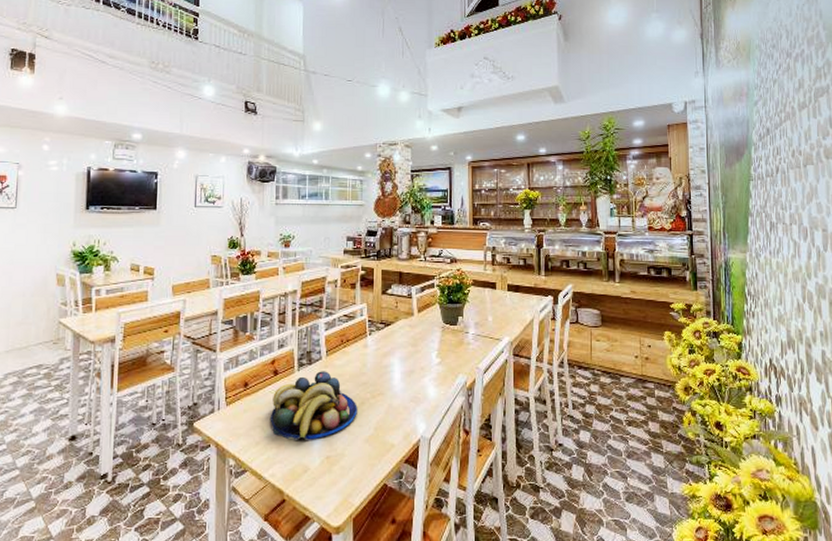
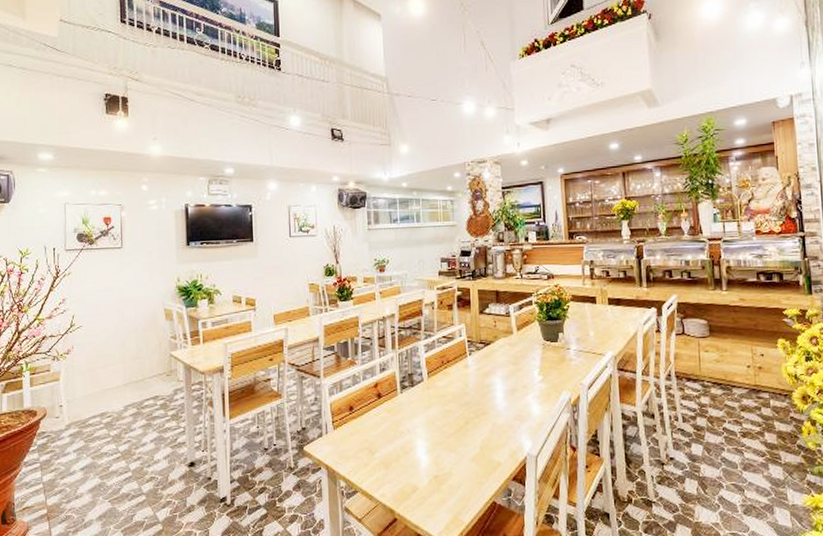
fruit bowl: present [270,371,357,441] -> none [376,392,462,462]

